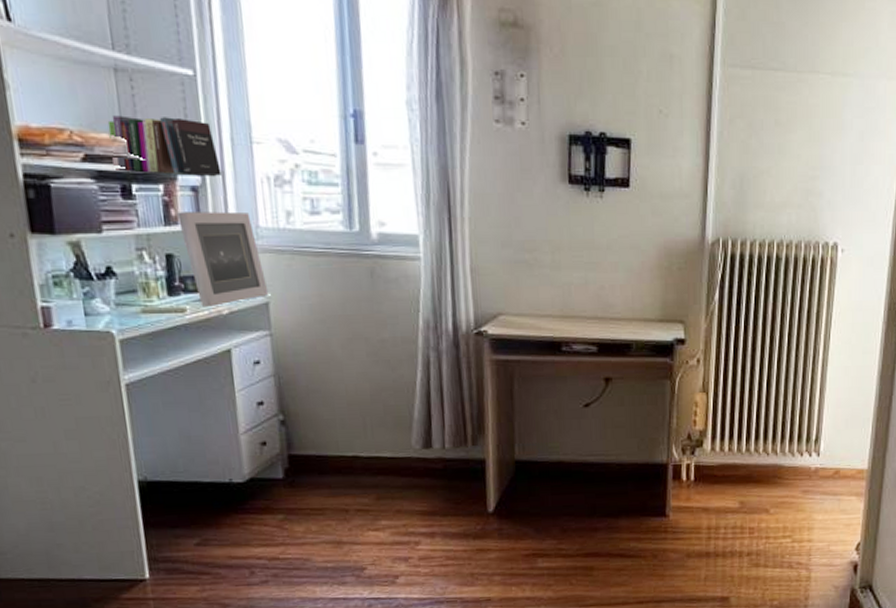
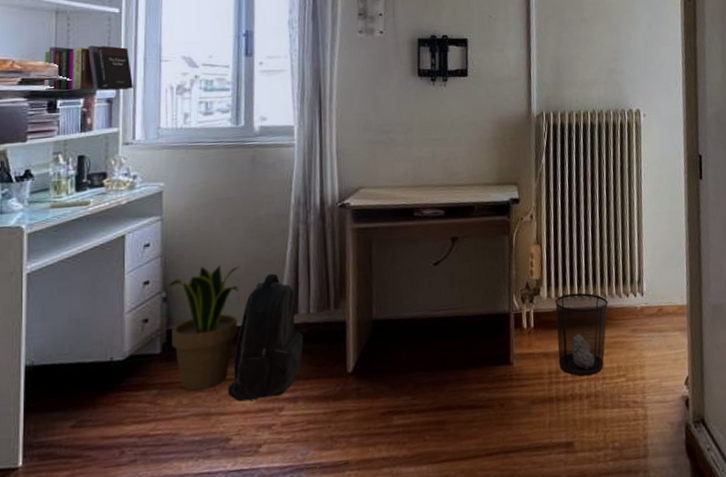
picture frame: present [177,211,269,308] -> none [93,117,163,200]
potted plant: none [285,389,366,519] -> present [168,265,241,391]
backpack: none [358,403,439,533] -> present [227,273,304,402]
waste bin: none [719,448,779,534] -> present [555,292,608,376]

